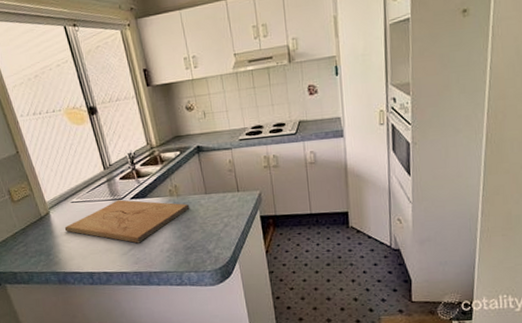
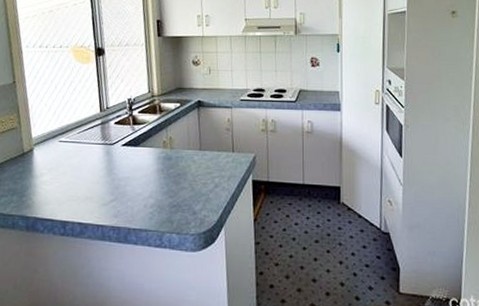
cutting board: present [64,200,190,244] -> none [45,145,182,195]

